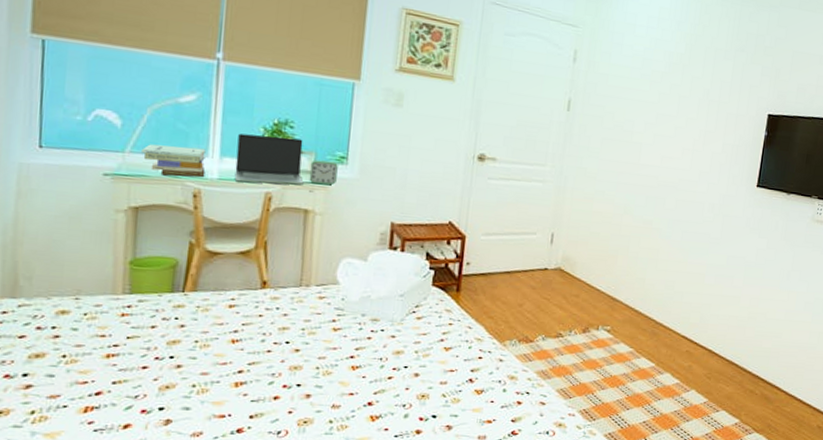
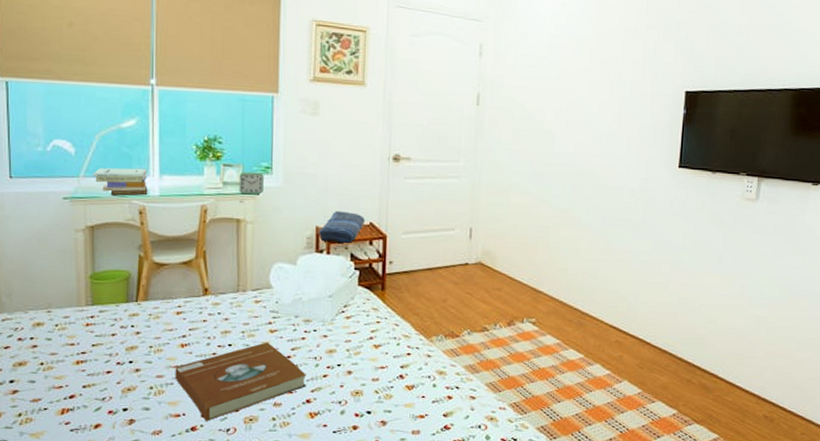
book: none [222,340,370,423] -> present [175,342,306,421]
laptop: present [234,133,304,186] -> none [173,152,234,198]
towel: none [393,207,444,241] -> present [318,210,365,243]

